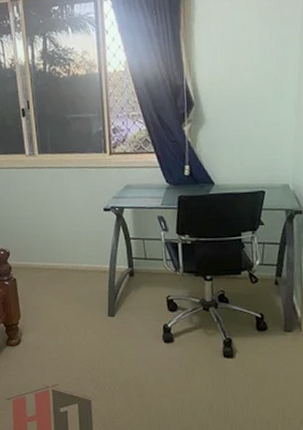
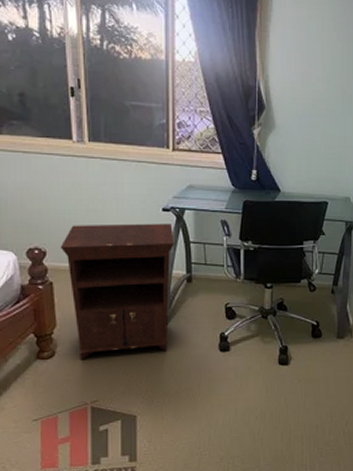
nightstand: none [20,222,116,348] -> present [60,224,174,361]

